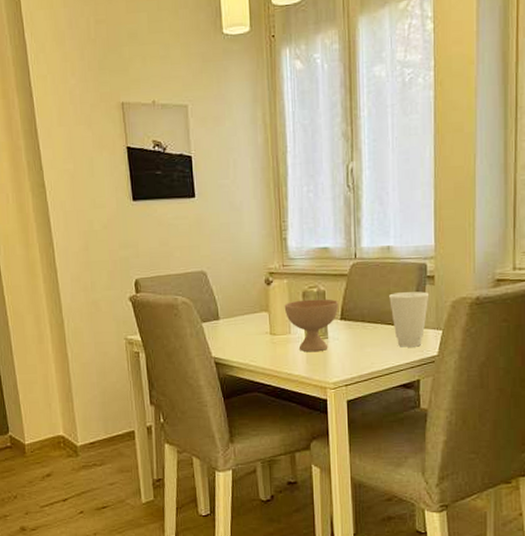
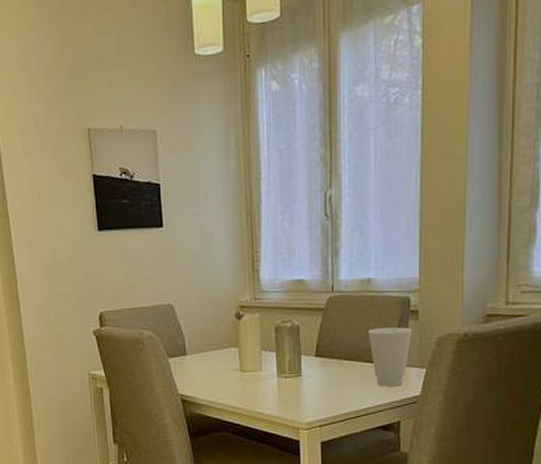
bowl: present [284,299,339,353] -> none [255,334,314,391]

